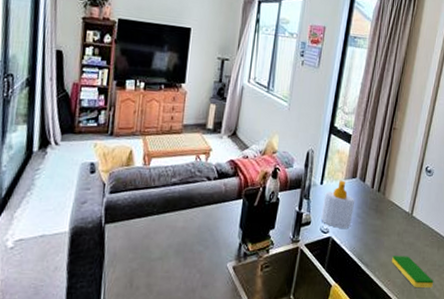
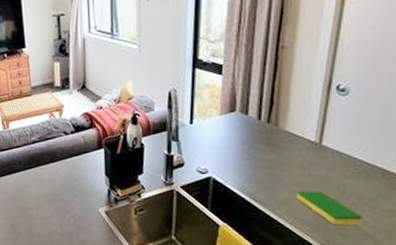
soap bottle: present [321,180,355,228] -> none [195,116,238,167]

